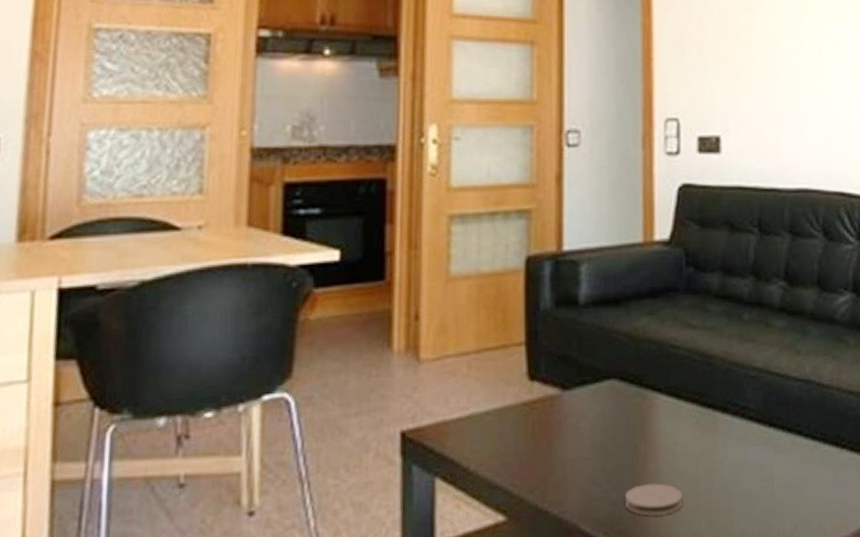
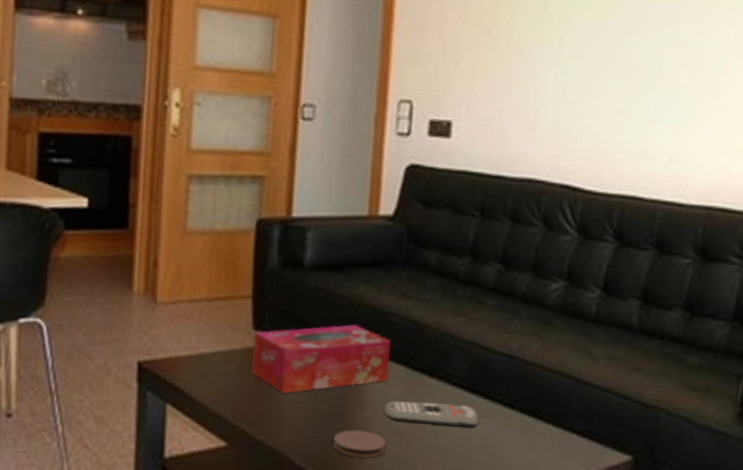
tissue box: none [528,363,680,450] -> present [251,324,390,394]
remote control: none [678,440,780,468] -> present [384,401,479,427]

